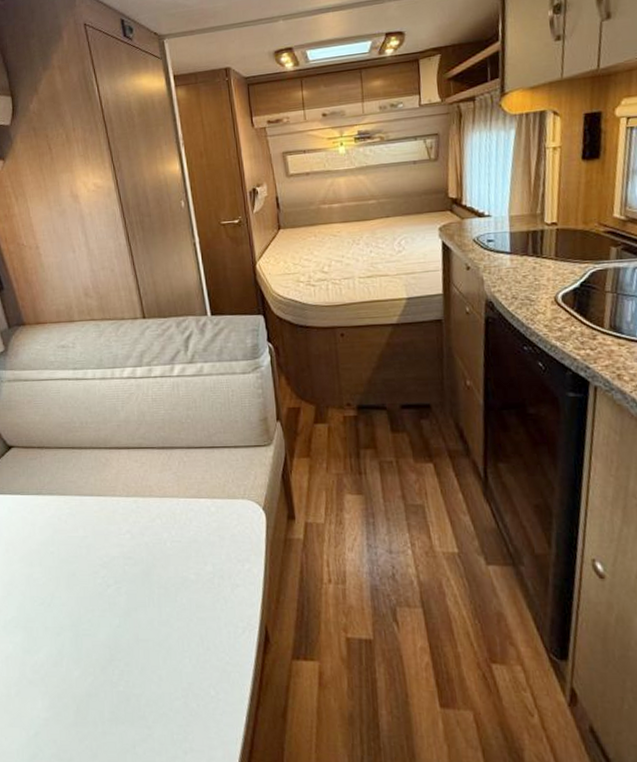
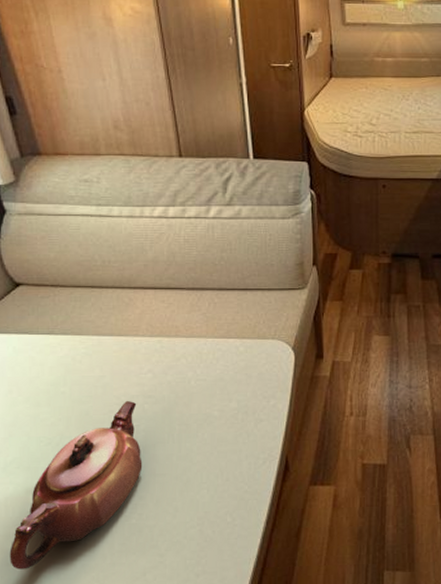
teapot: none [11,562,127,732] -> present [9,401,143,570]

